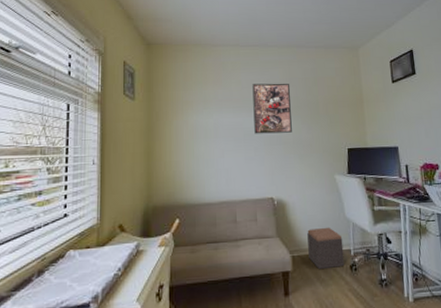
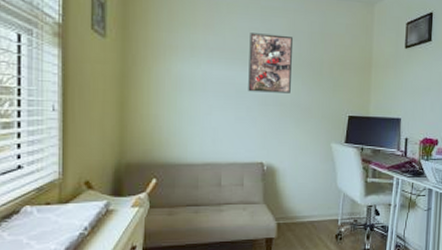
footstool: present [307,227,345,270] -> none [295,196,332,238]

